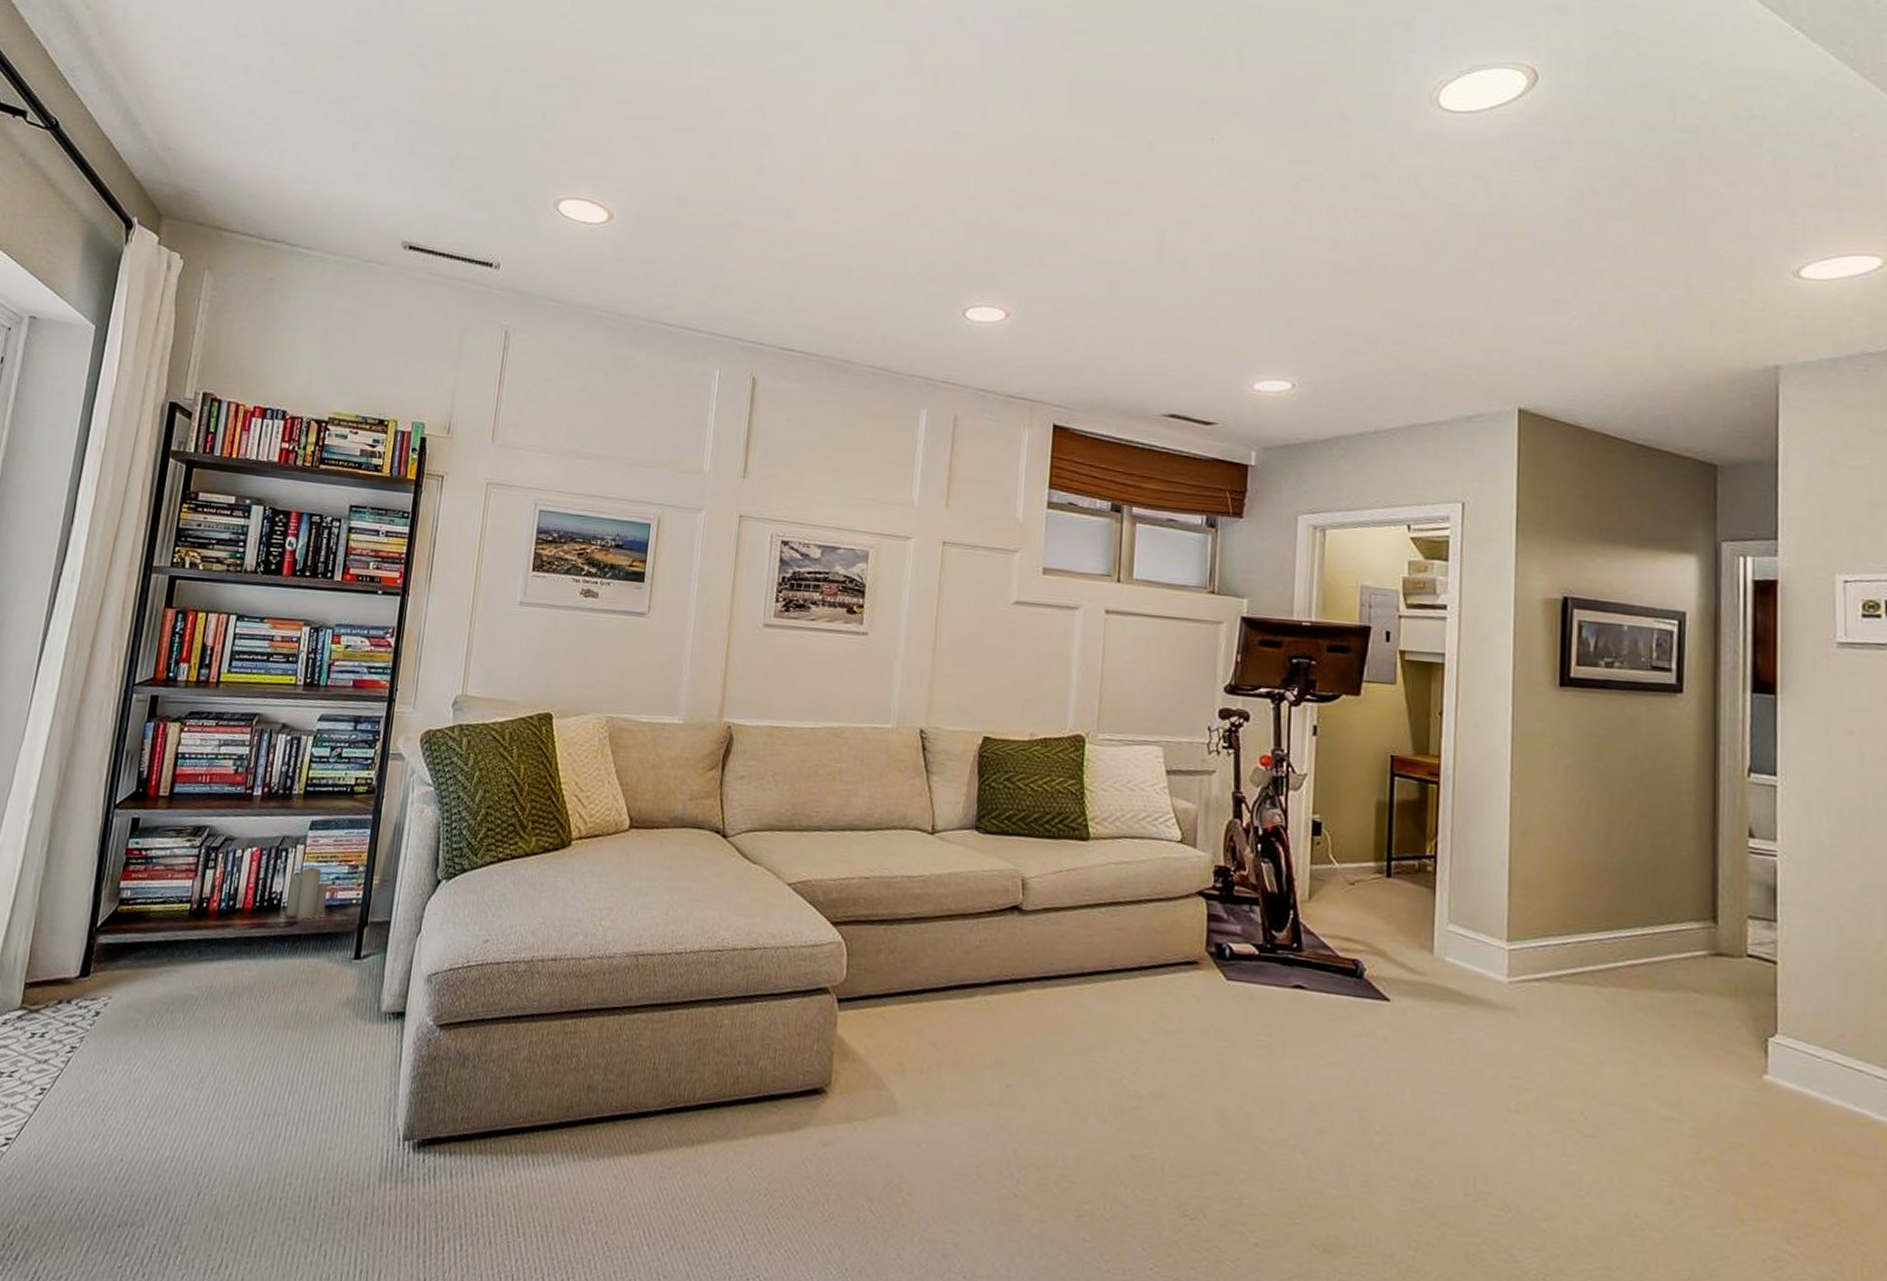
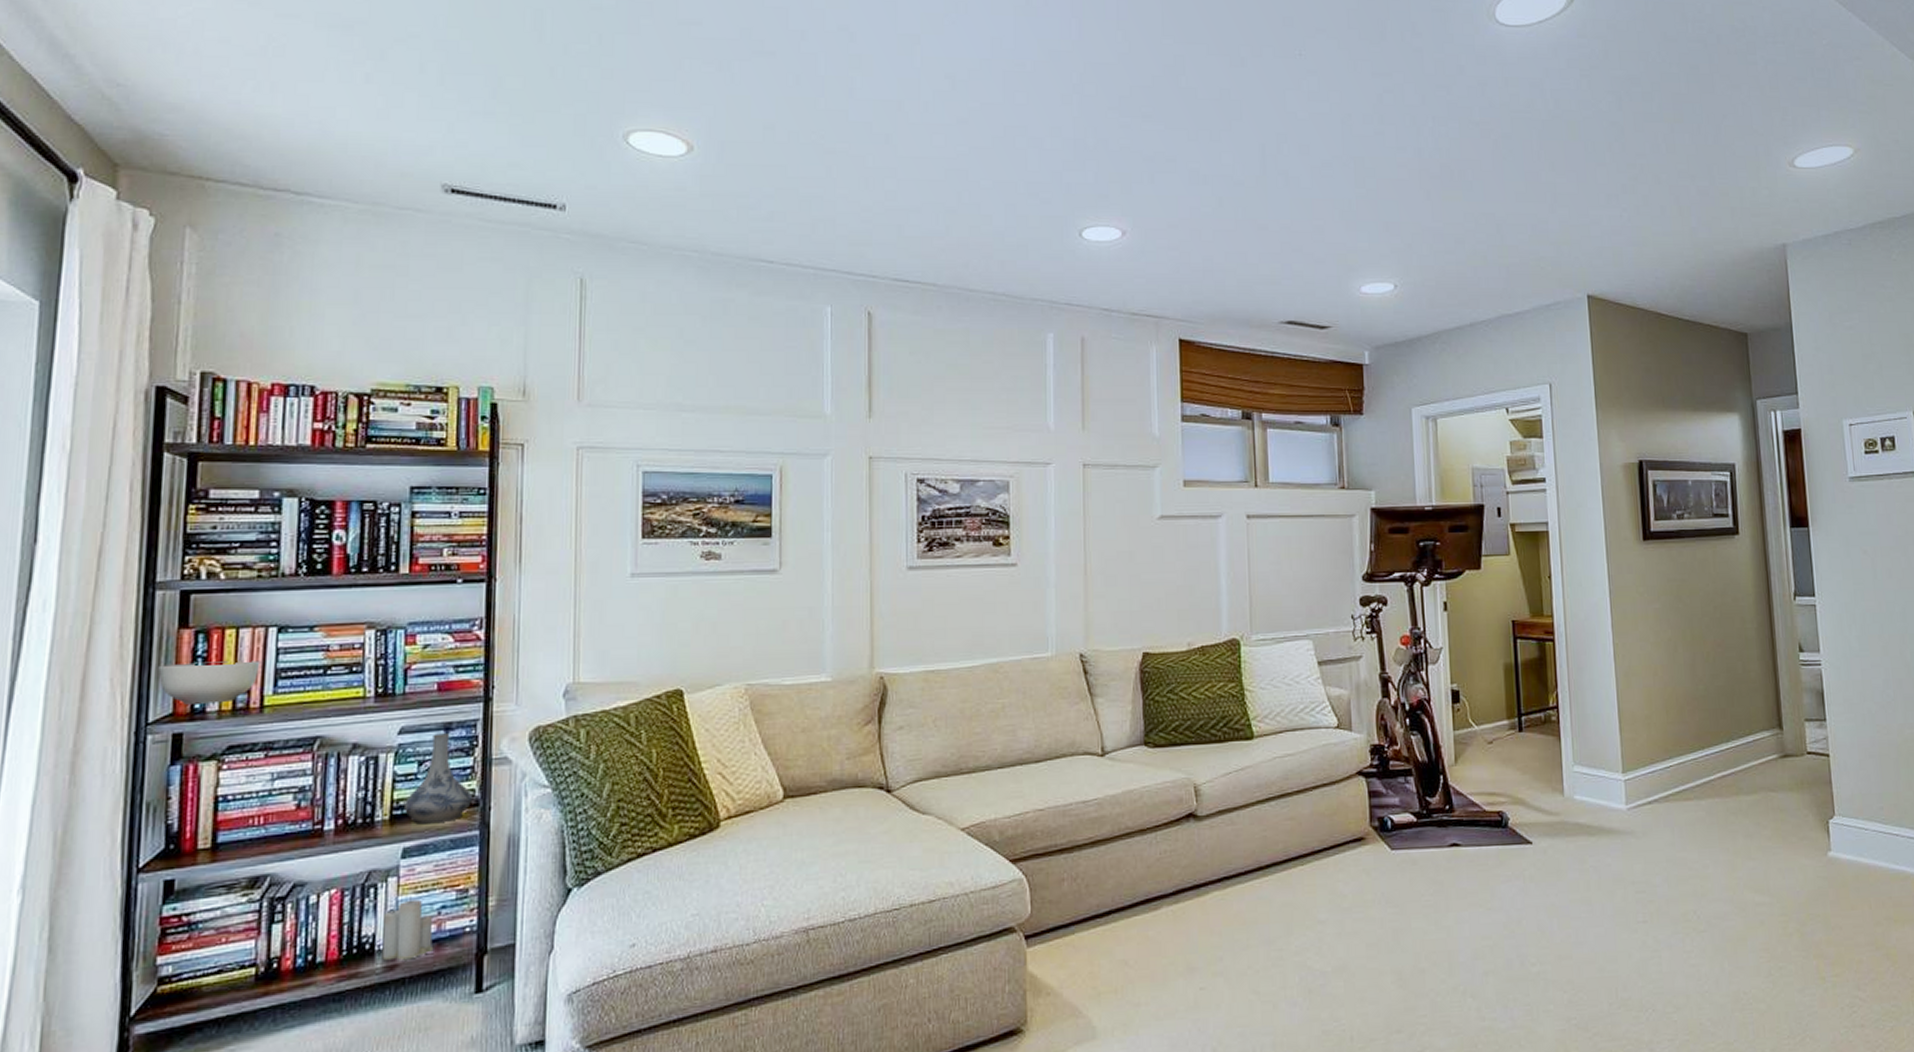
bowl: none [146,636,221,675] -> present [158,660,261,705]
decorative vase: none [316,724,370,804] -> present [405,733,472,825]

